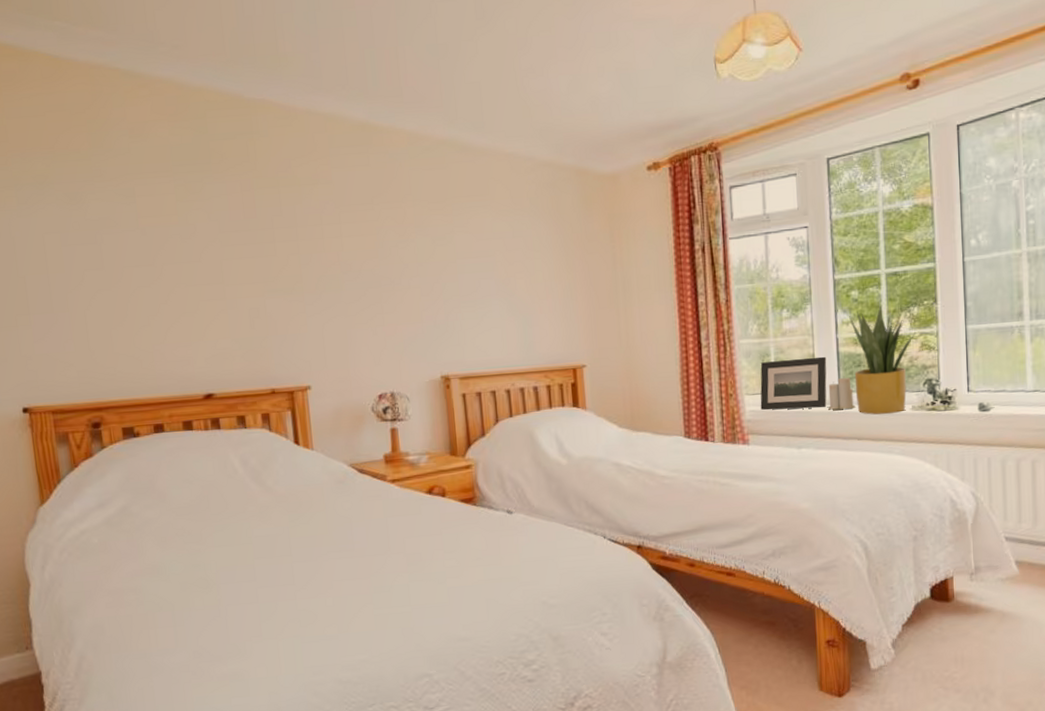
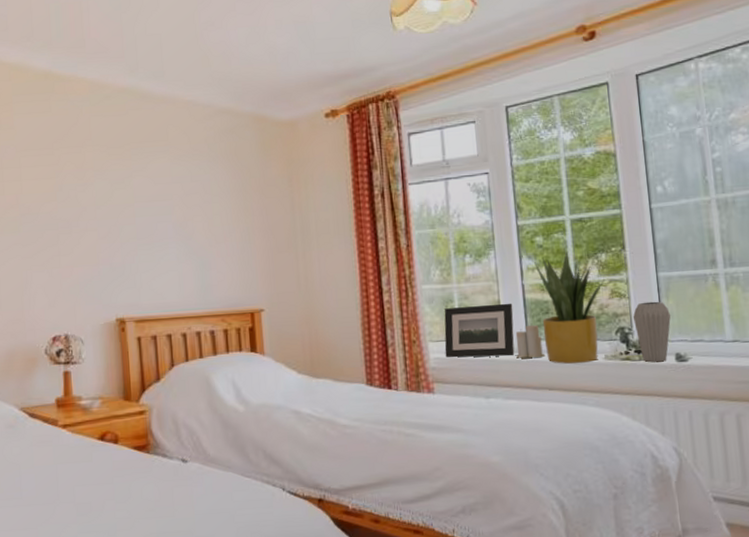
vase: none [941,353,977,413] -> present [633,301,671,364]

